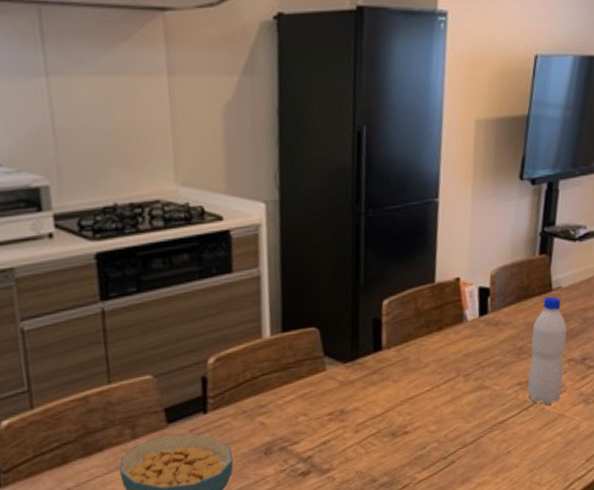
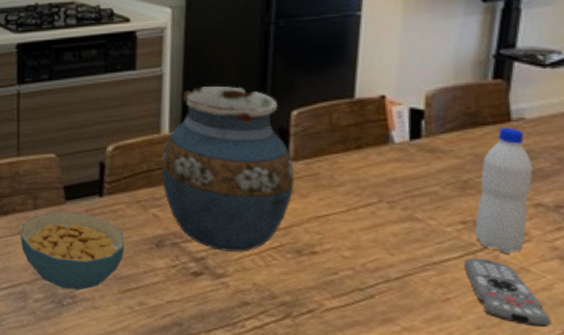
vase: none [263,281,388,447] -> present [160,86,295,252]
remote control: none [520,411,579,462] -> present [463,257,551,328]

